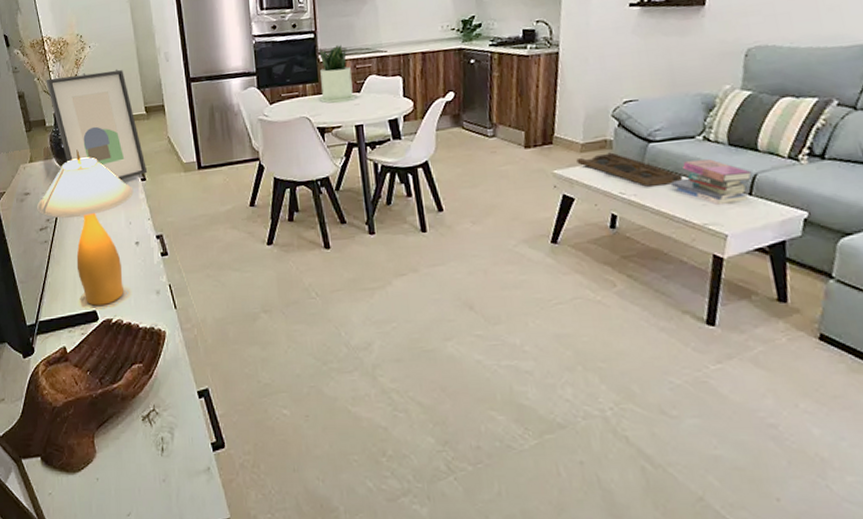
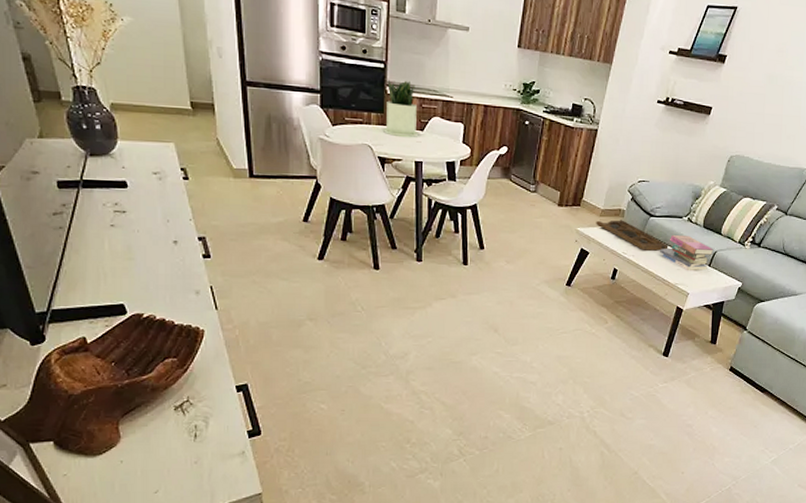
table lamp: present [36,149,134,306] -> none [48,133,173,299]
picture frame: present [46,68,148,181] -> none [62,45,191,176]

